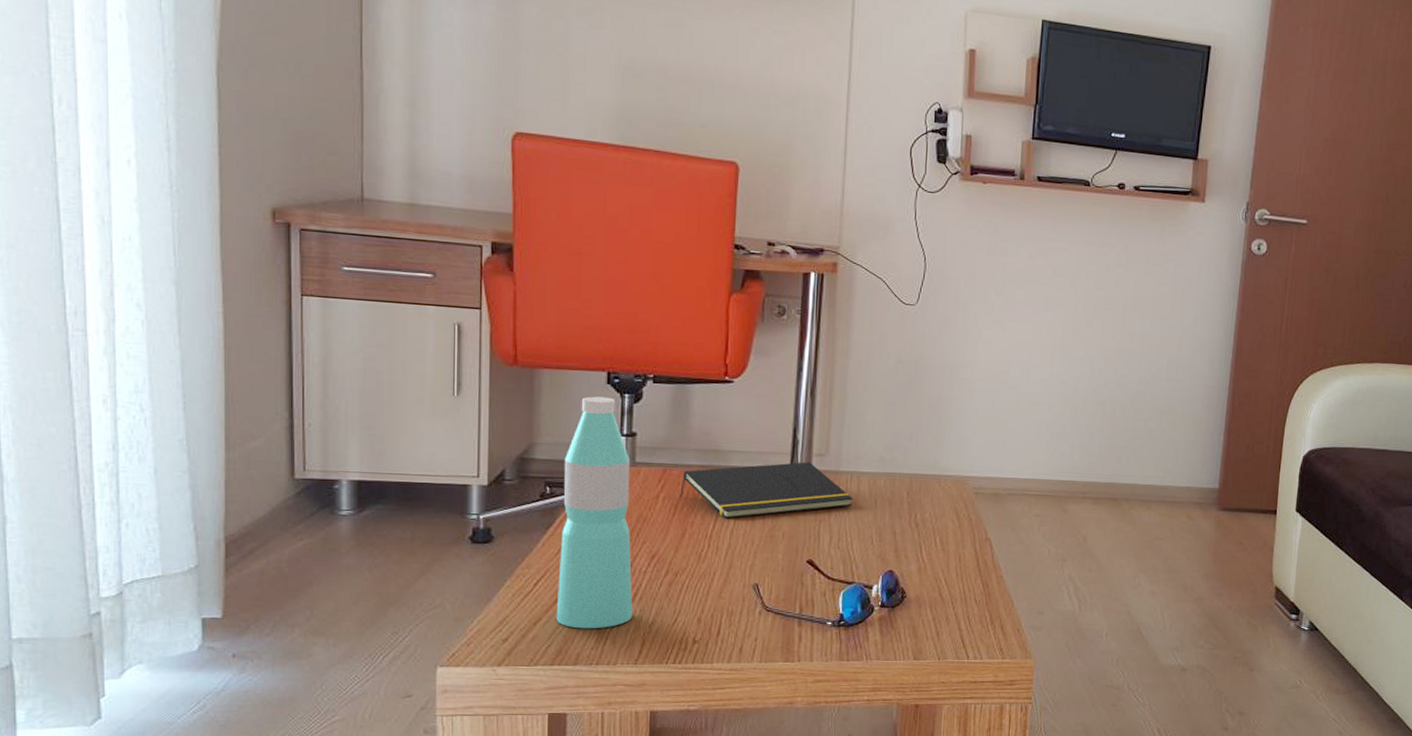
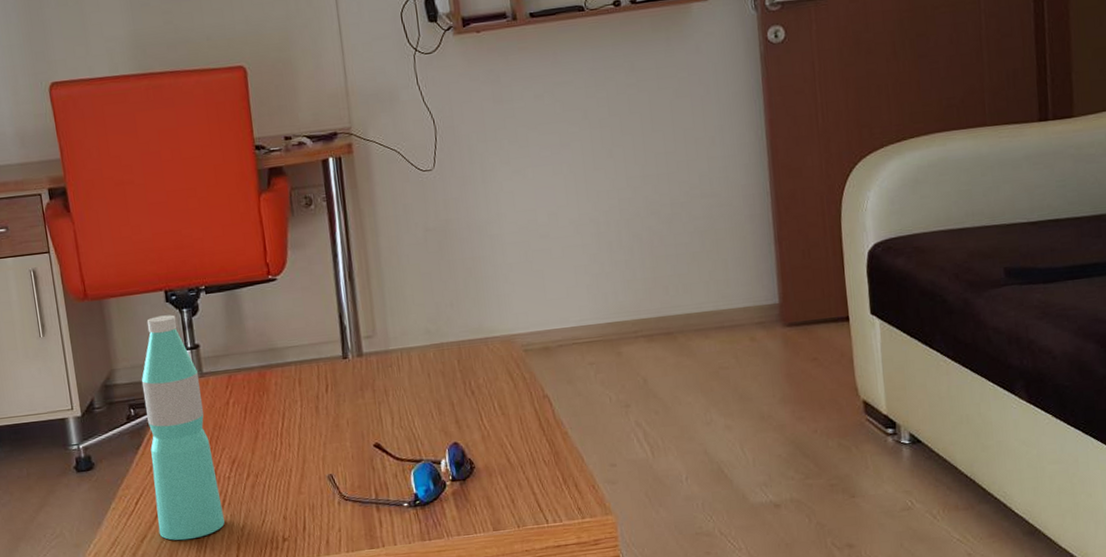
notepad: present [679,462,853,519] -> none [246,346,407,415]

